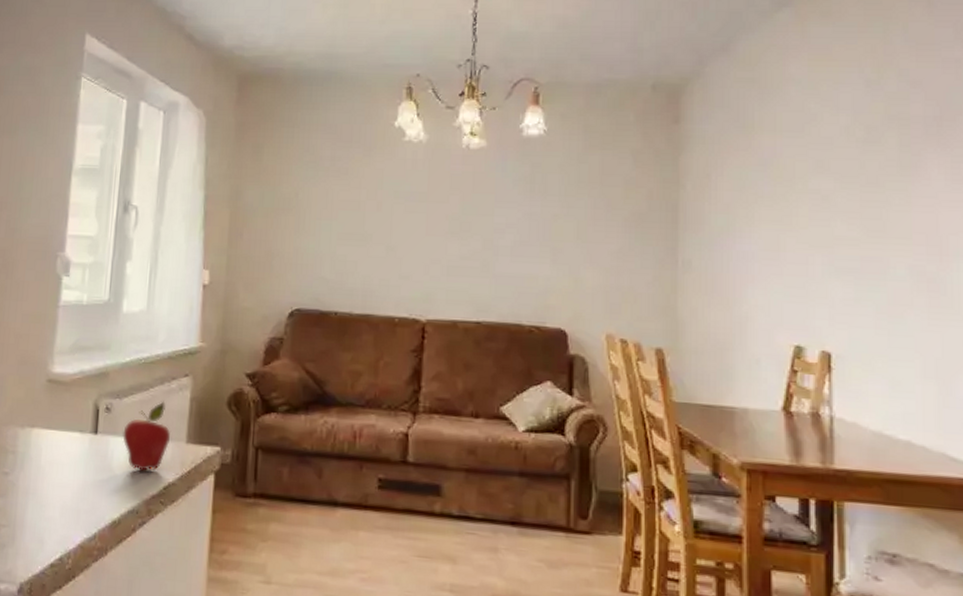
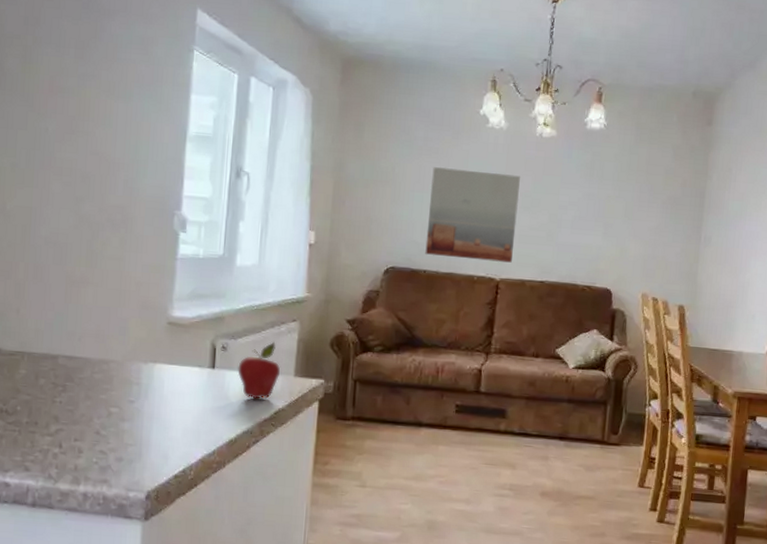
wall art: none [336,190,445,300] -> present [425,167,520,263]

